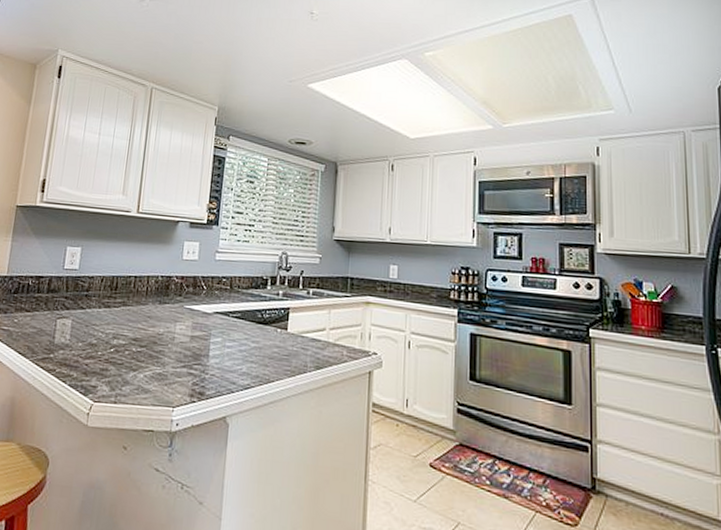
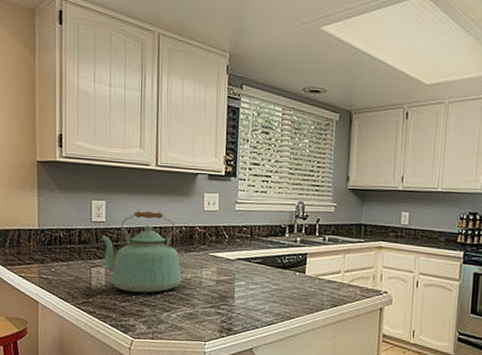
kettle: none [71,259,154,349] -> present [100,211,182,293]

